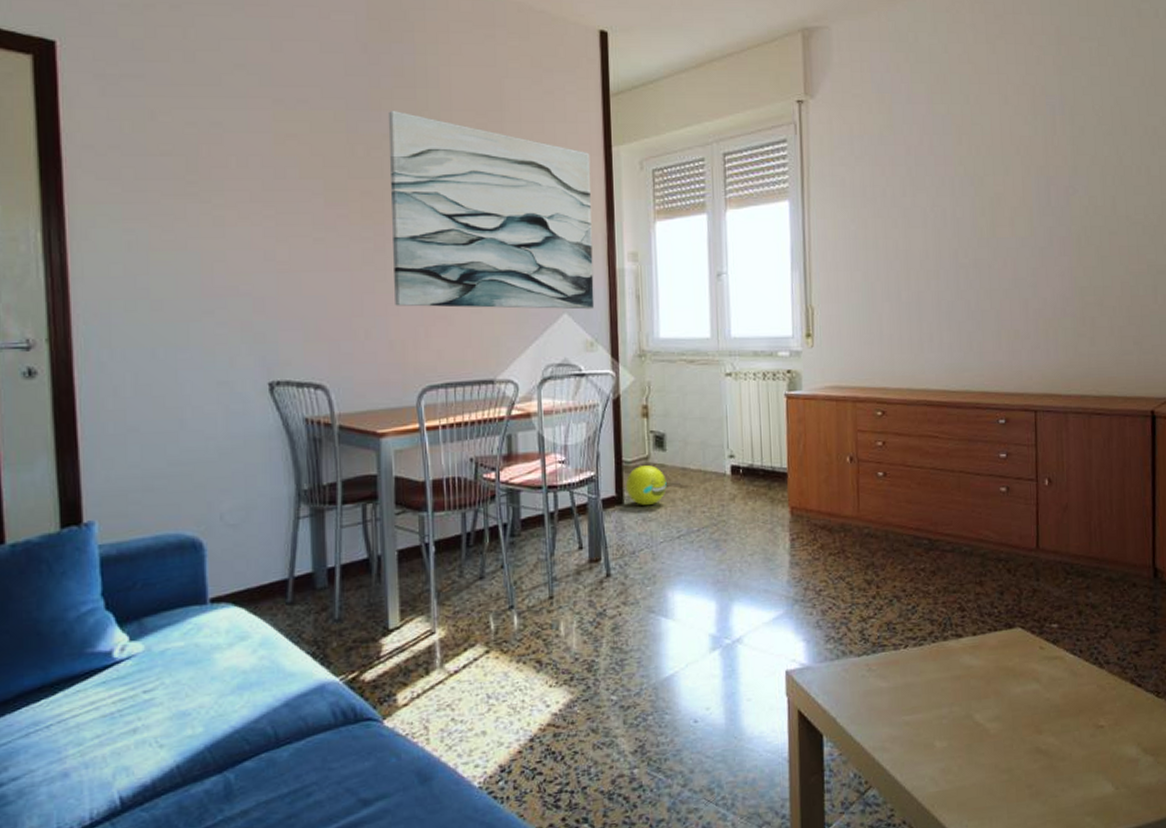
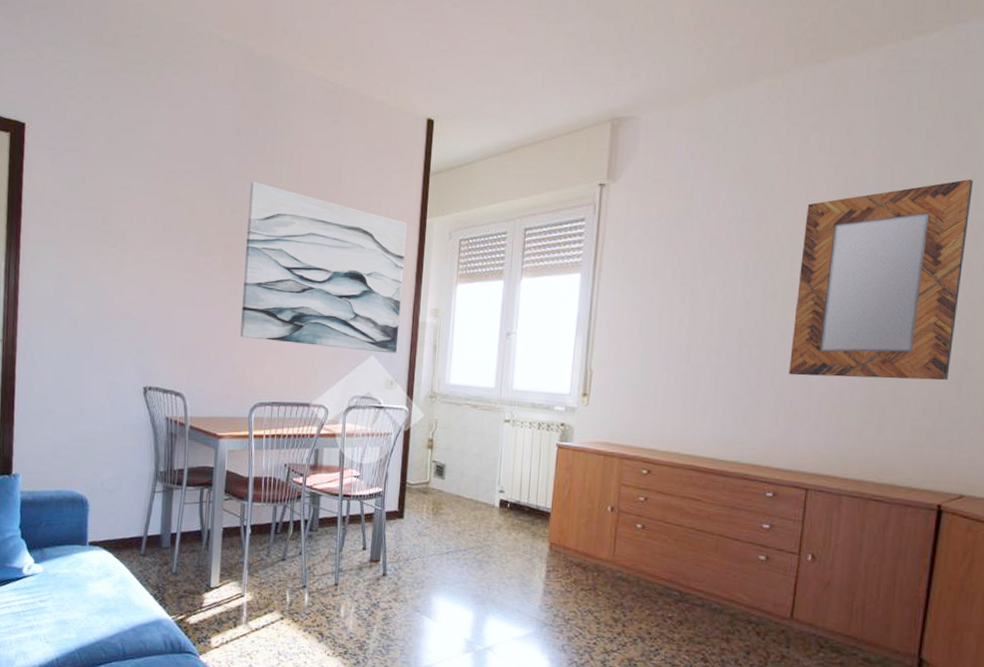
ball: present [625,465,667,506] -> none [407,489,442,523]
home mirror: none [1002,85,1145,294] -> present [789,179,973,381]

